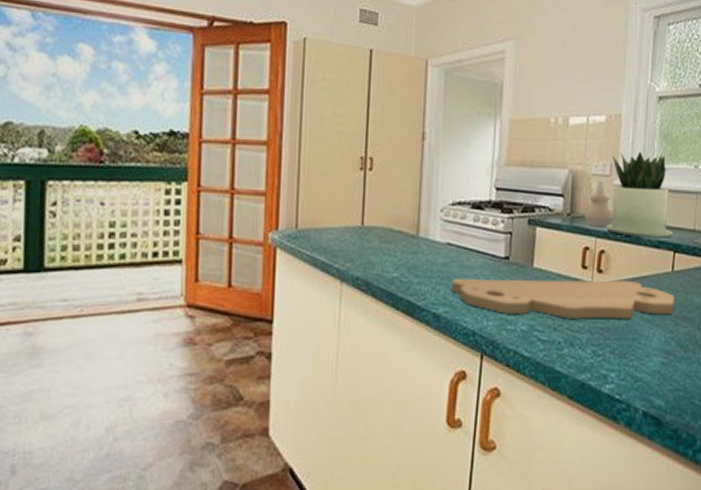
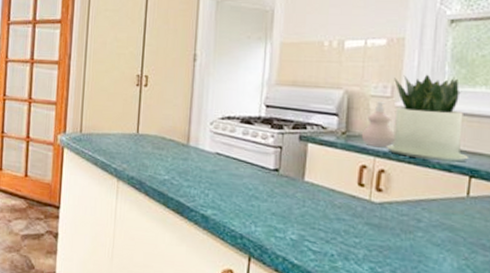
cutting board: present [451,278,675,320] -> none [219,185,470,241]

